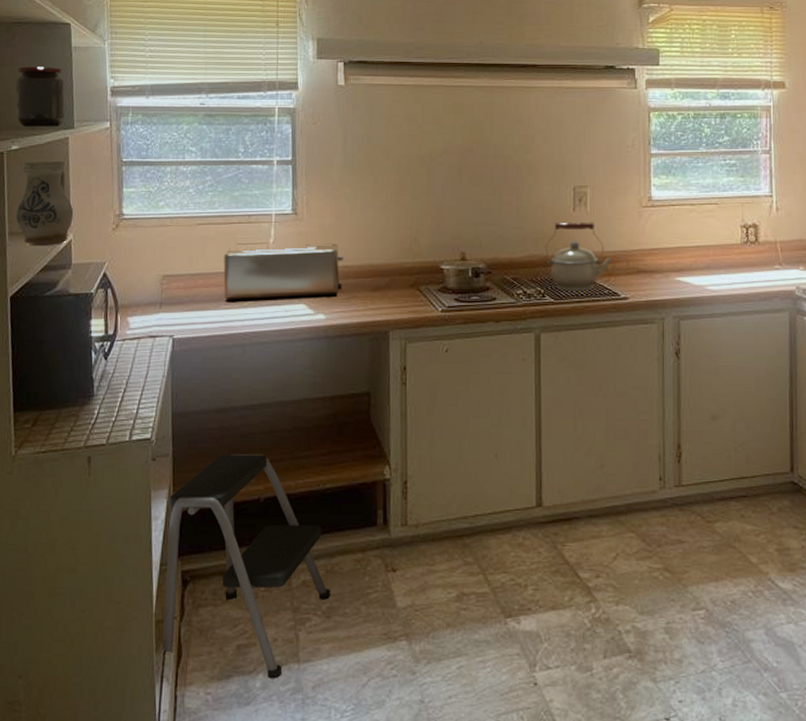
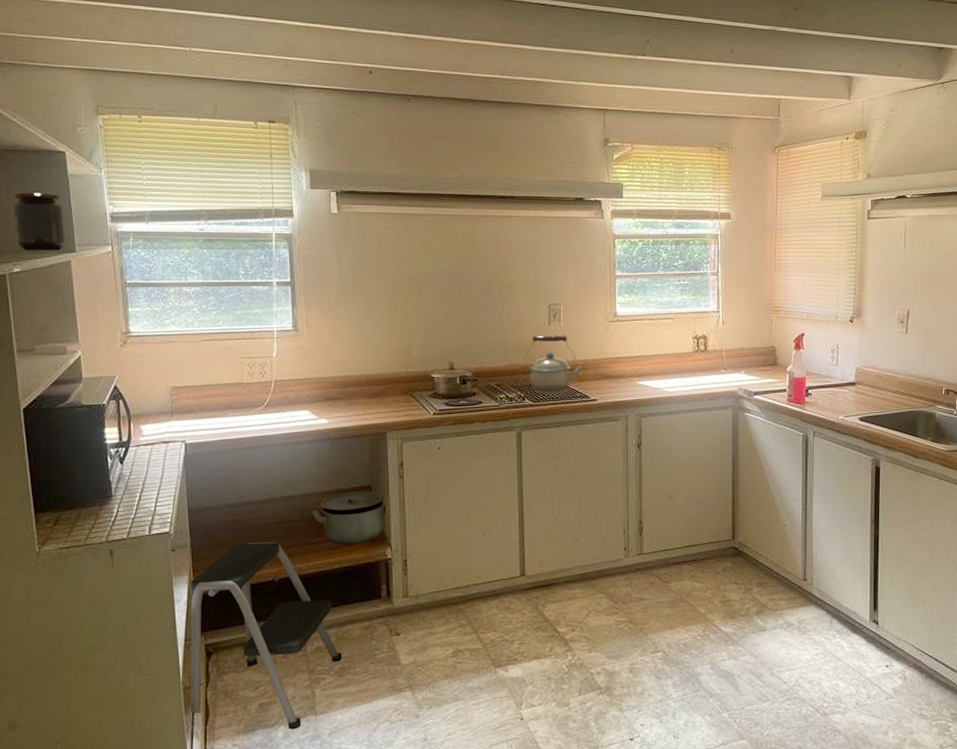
ceramic pitcher: present [15,162,74,246] -> none [22,283,81,362]
toaster: present [223,243,344,303] -> none [229,356,343,410]
saucepan: none [303,399,388,461] -> present [311,491,388,545]

